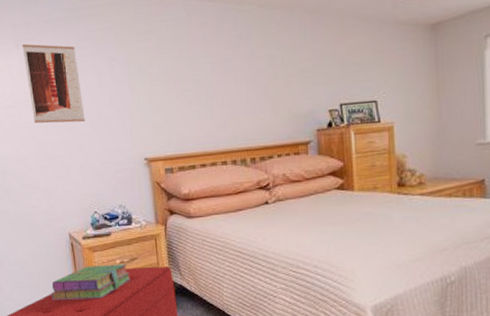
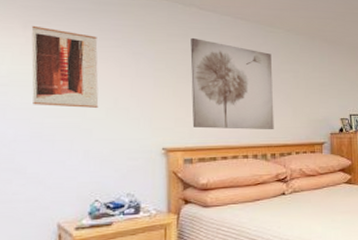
wall art: none [159,32,252,135] -> present [190,37,274,129]

